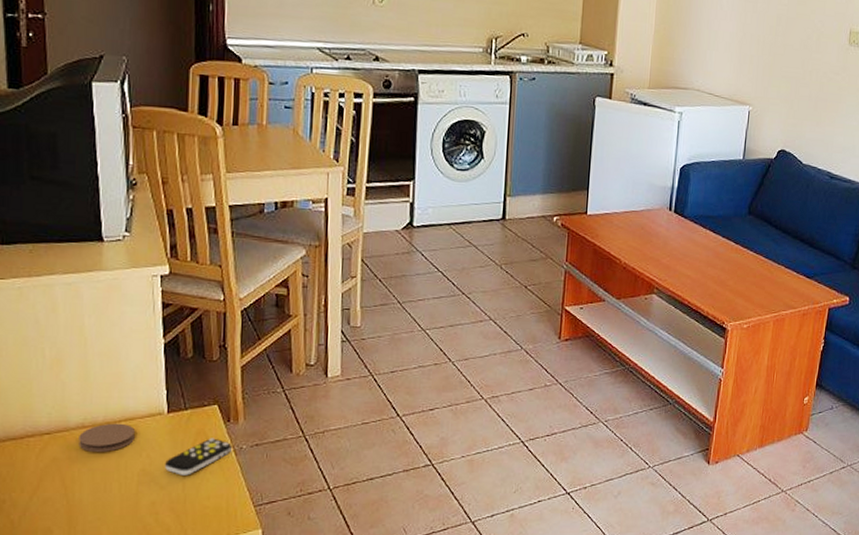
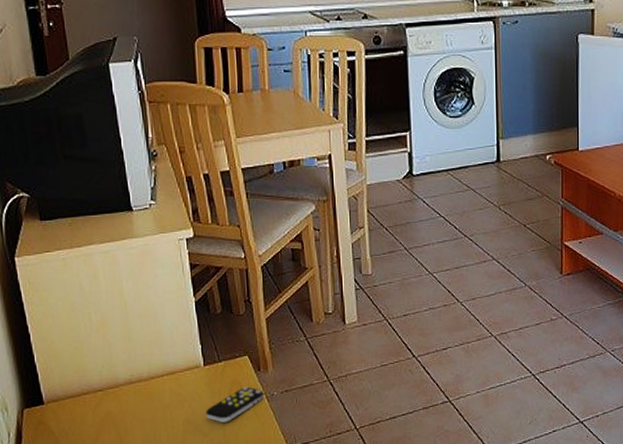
coaster: present [78,423,135,452] -> none [128,377,177,405]

